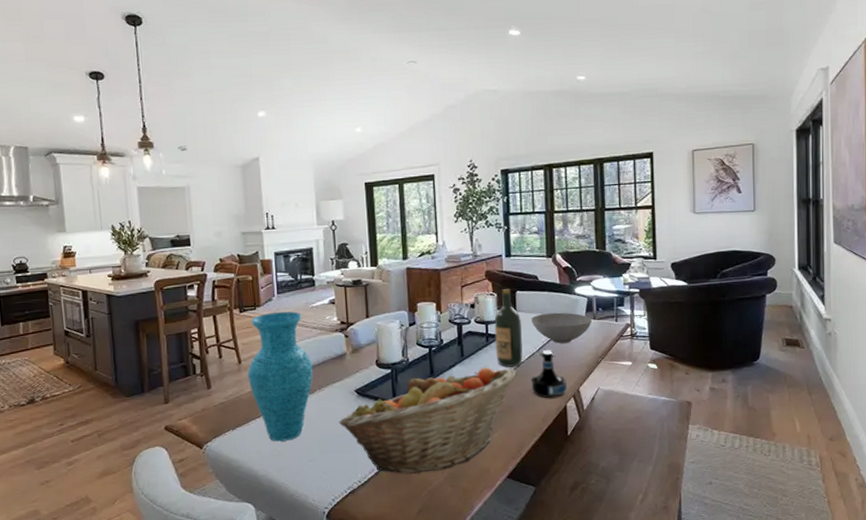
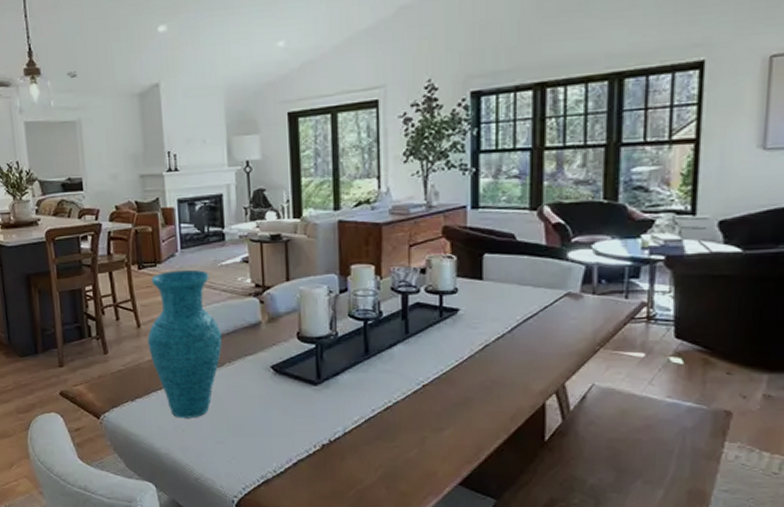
fruit basket: present [339,367,516,474] -> none [252,349,477,469]
wine bottle: present [494,289,523,367] -> none [451,250,488,350]
bowl: present [531,312,593,344] -> none [503,283,591,324]
tequila bottle: present [531,350,567,399] -> none [497,332,547,393]

